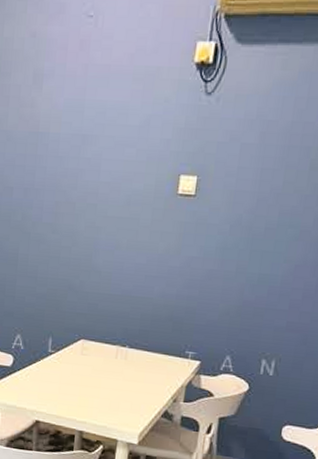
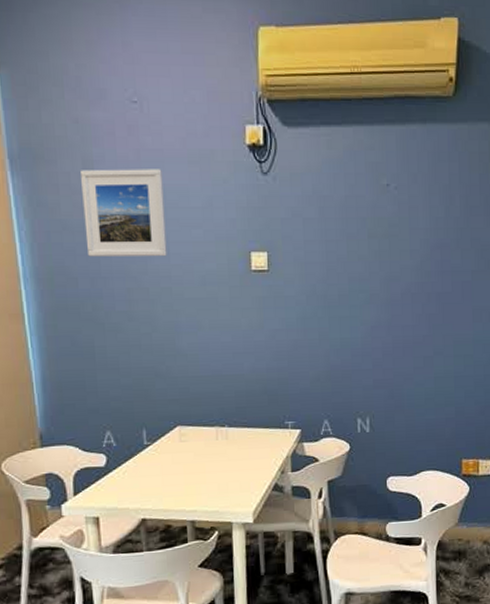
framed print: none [25,83,106,174] -> present [81,169,167,257]

